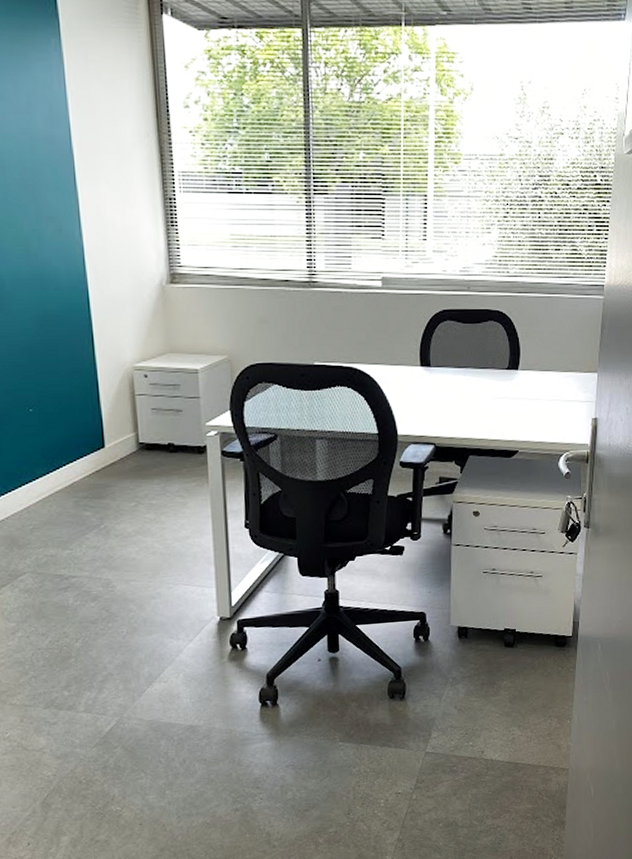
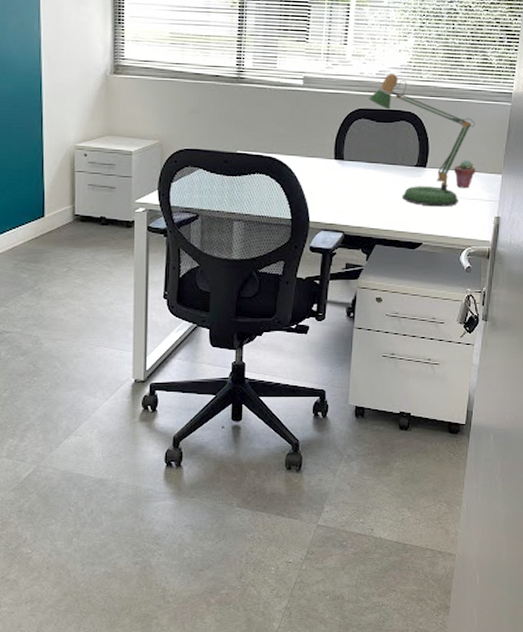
desk lamp: none [453,269,568,411] -> present [368,73,476,207]
potted succulent: none [548,359,570,390] -> present [454,159,475,188]

